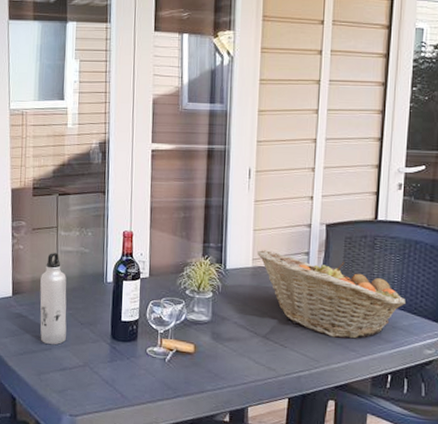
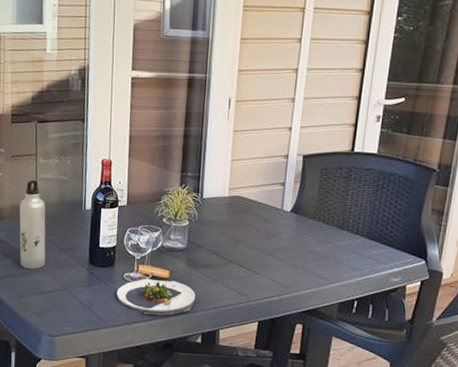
salad plate: none [139,353,222,393] -> present [116,278,196,316]
fruit basket: present [258,250,407,339] -> none [234,180,377,267]

